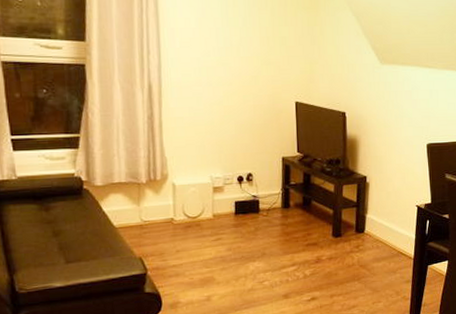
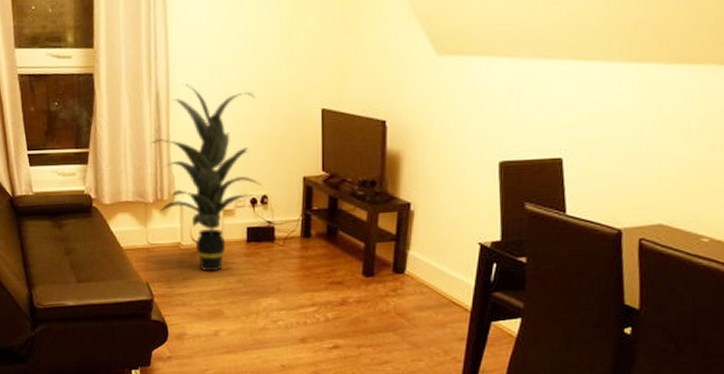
indoor plant: none [143,77,246,243] -> present [150,84,261,272]

